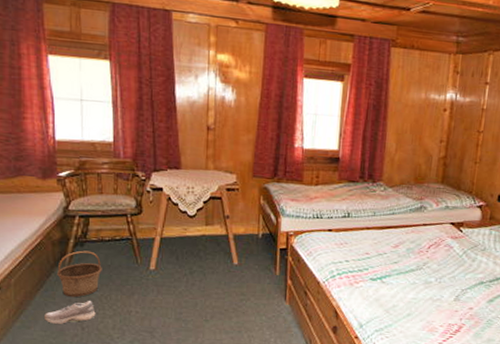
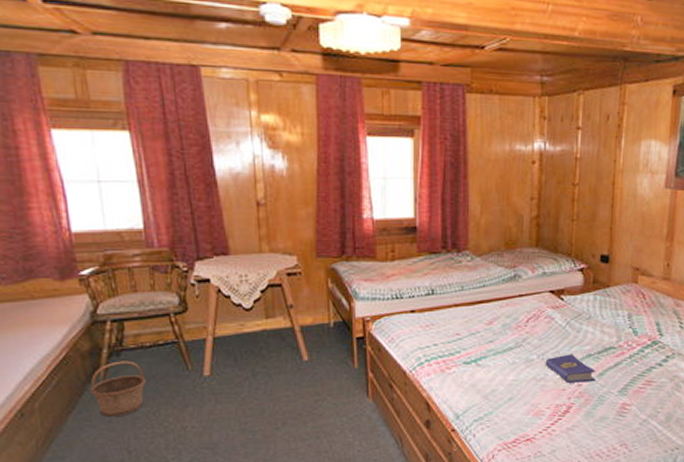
shoe: present [45,301,96,324] -> none [81,419,144,451]
hardcover book: none [441,280,487,307] -> present [545,354,596,383]

